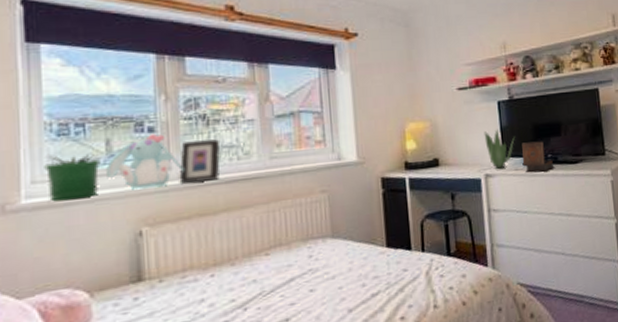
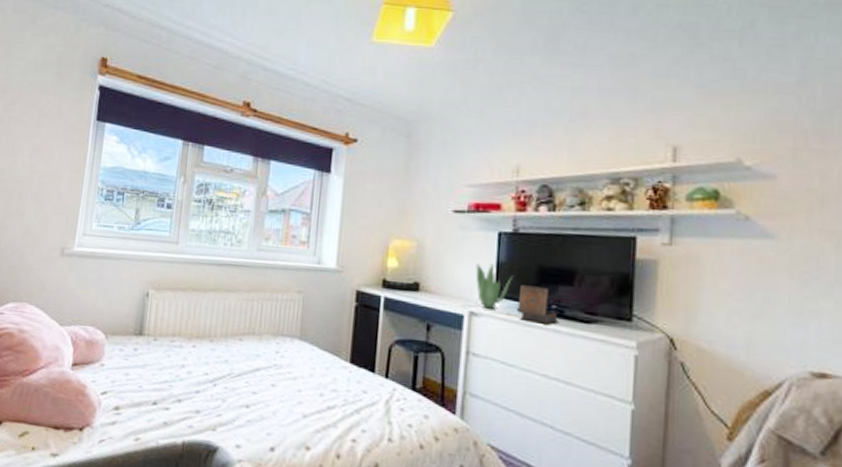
planter: present [44,153,102,201] -> none [92,215,131,255]
stuffed animal: present [106,133,184,190] -> none [132,209,188,258]
picture frame: present [179,139,221,184] -> none [182,220,220,261]

